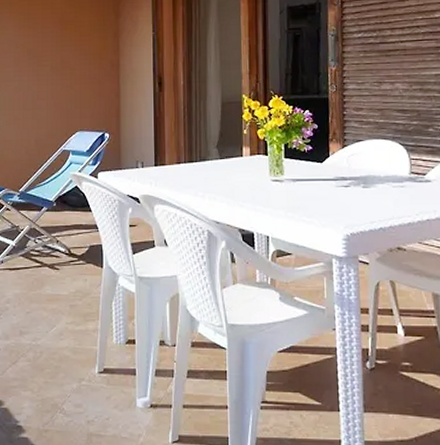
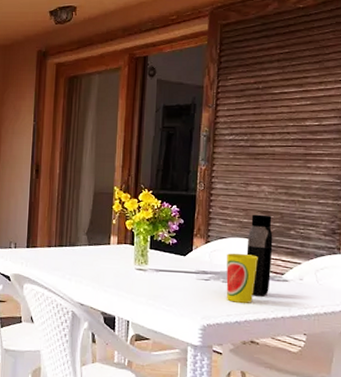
cup: none [365,155,398,208] -> present [226,253,258,303]
water bottle: none [385,113,413,200] -> present [246,214,273,297]

